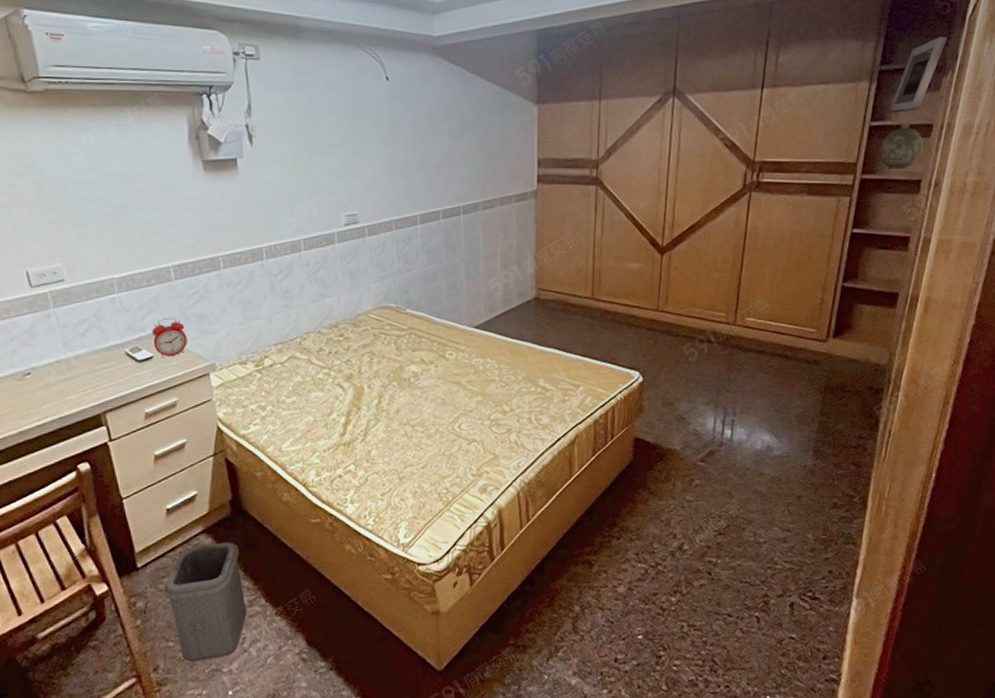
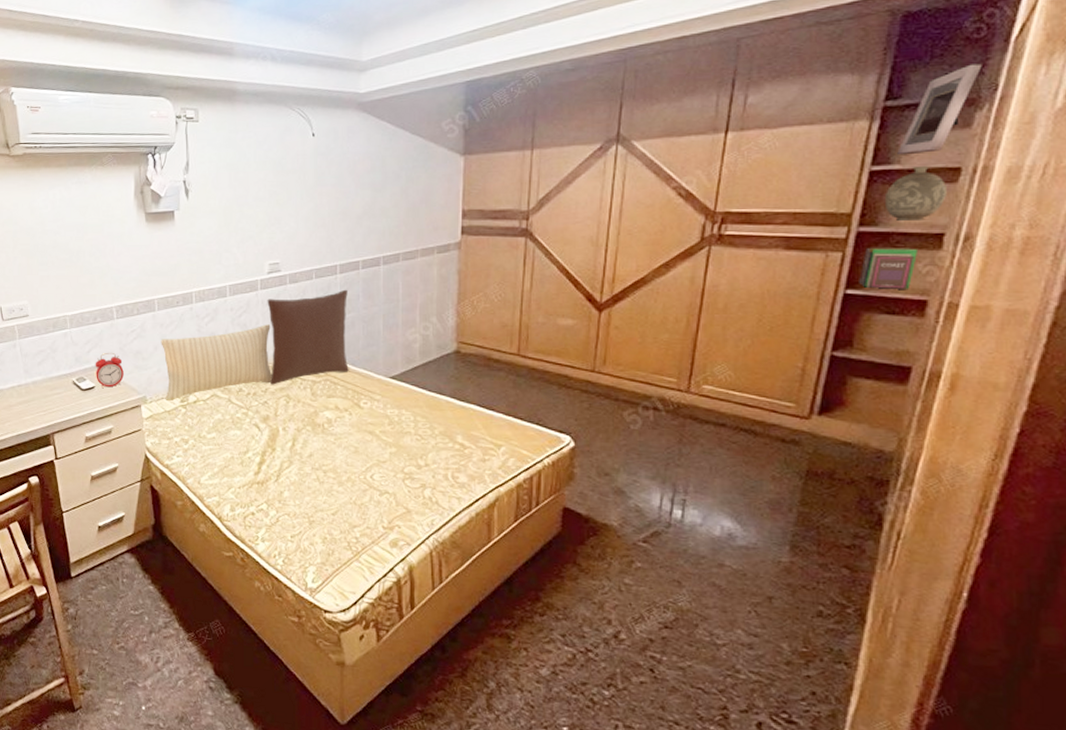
trash bin: present [164,542,247,662] -> none [92,563,162,673]
pillow: none [229,279,354,367] -> present [161,324,272,402]
pillow: none [345,240,433,342] -> present [267,289,349,385]
books: none [862,192,904,229] -> present [859,247,919,290]

